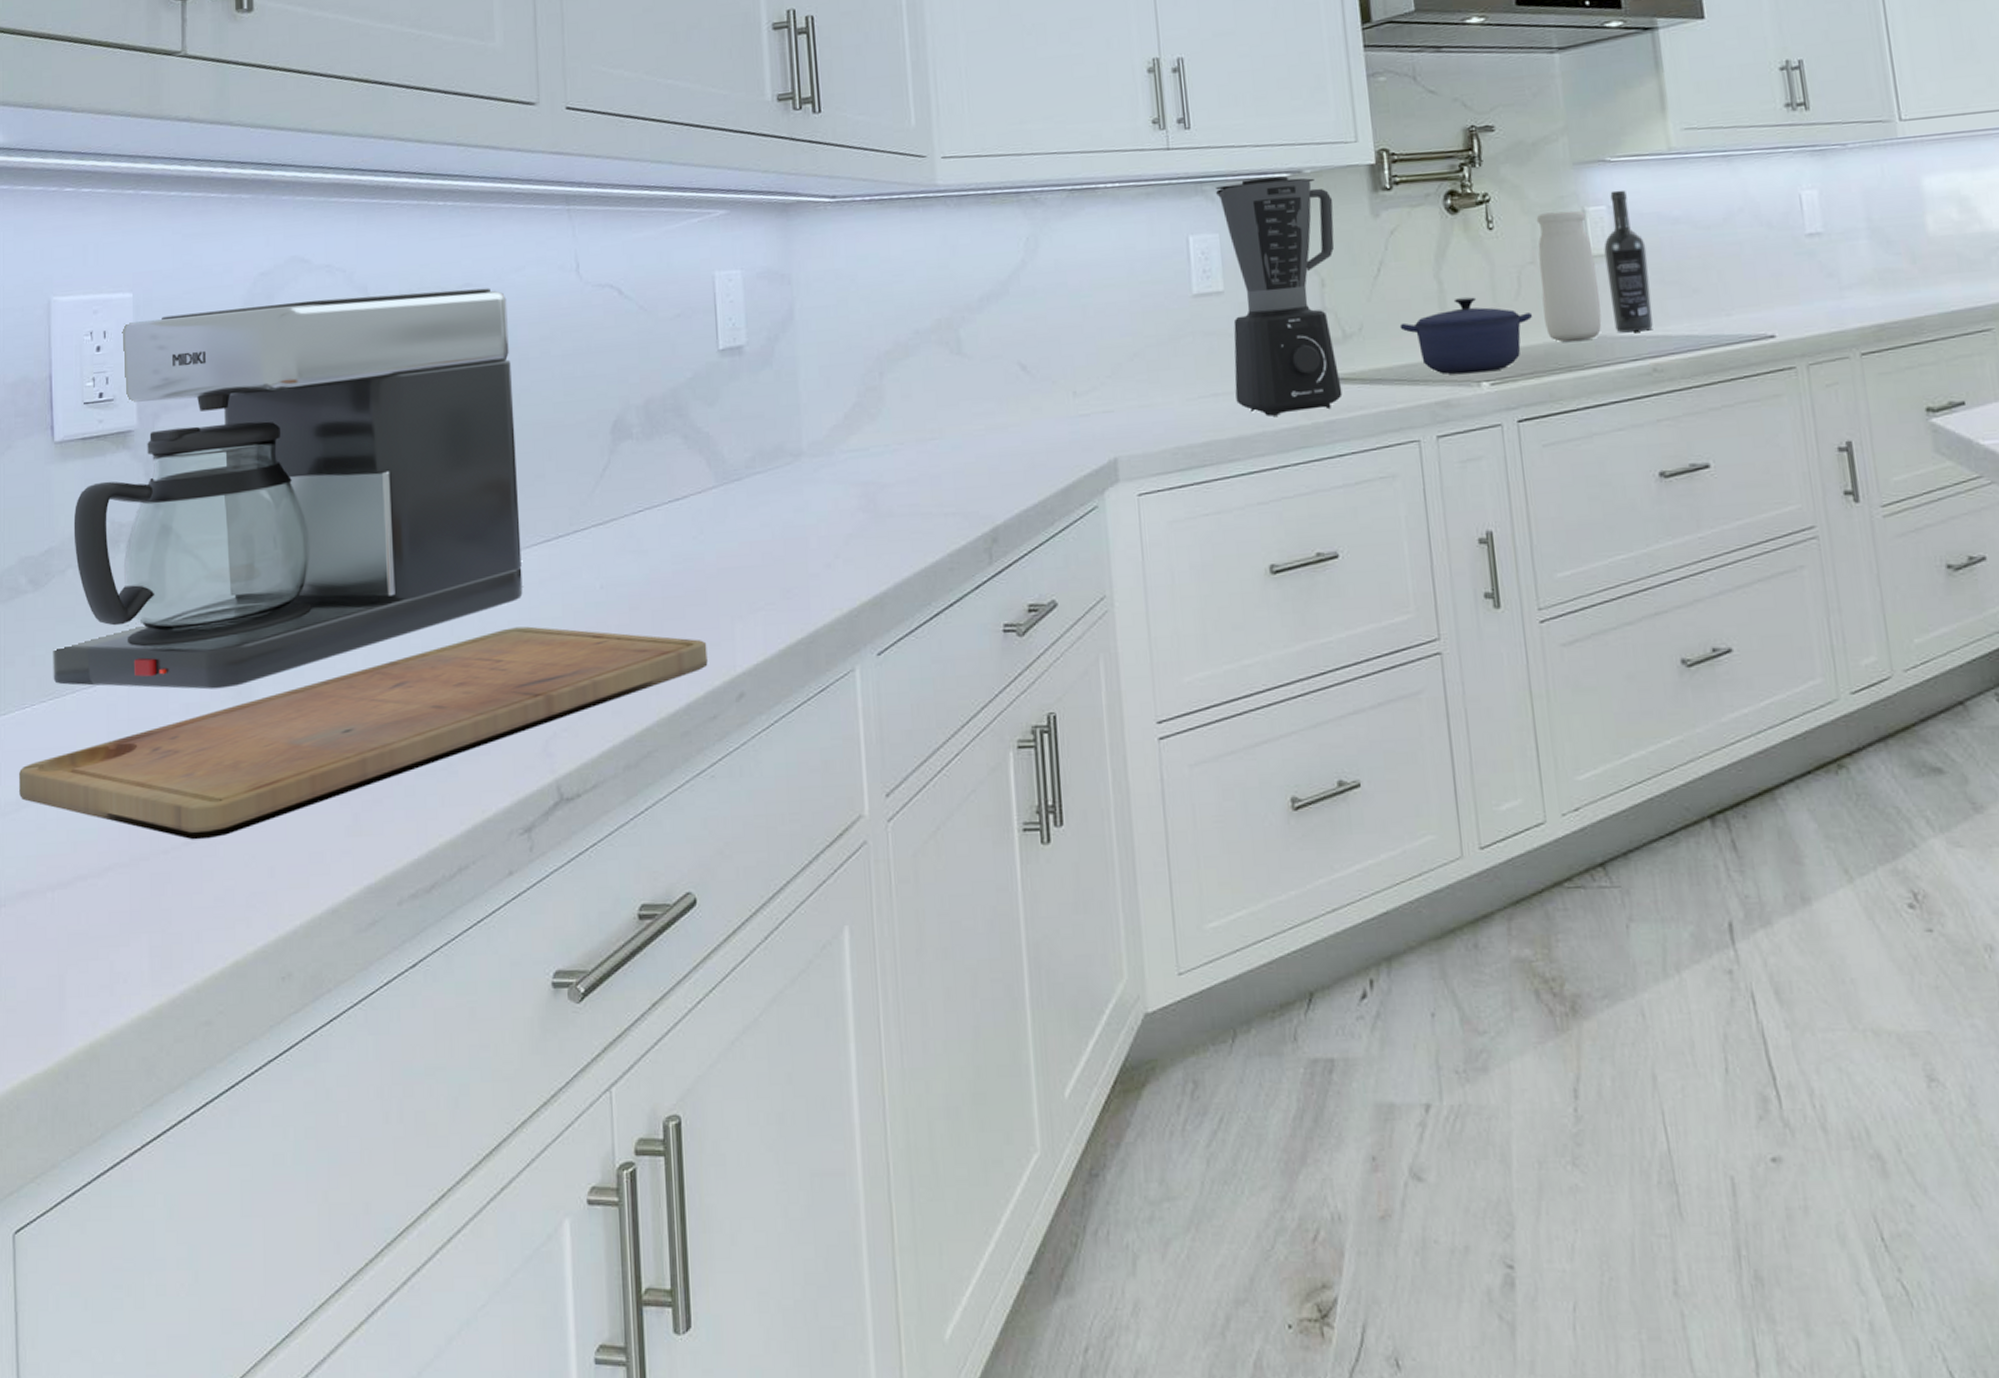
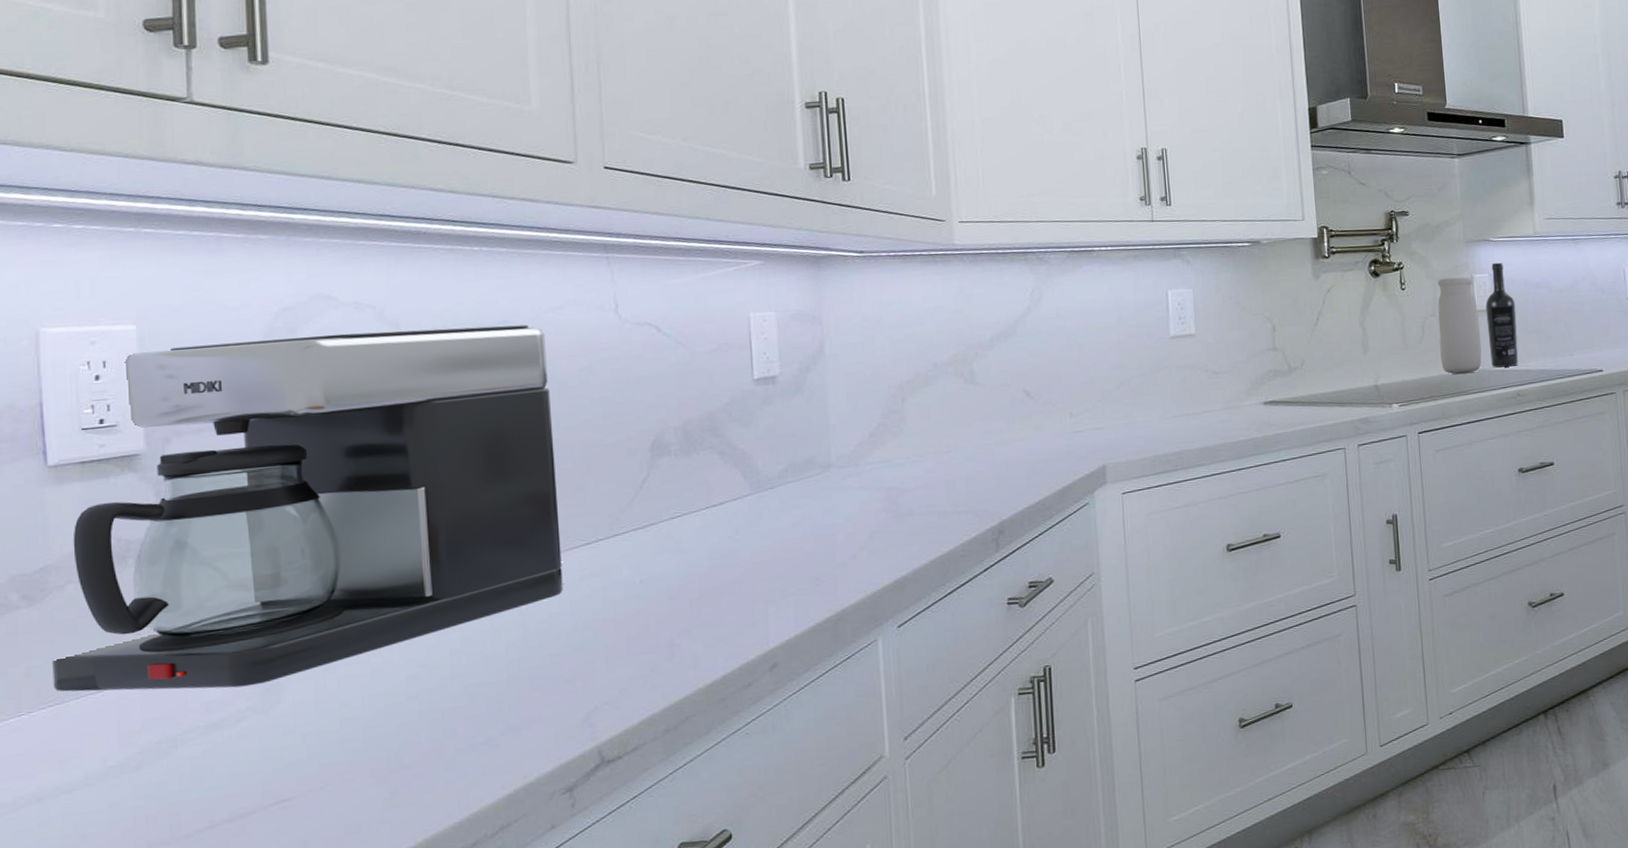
cutting board: present [19,626,708,840] -> none [16,617,743,824]
blender: present [1216,176,1343,416] -> none [1191,245,1287,431]
cooking pot: present [1399,296,1533,375] -> none [1332,339,1432,399]

